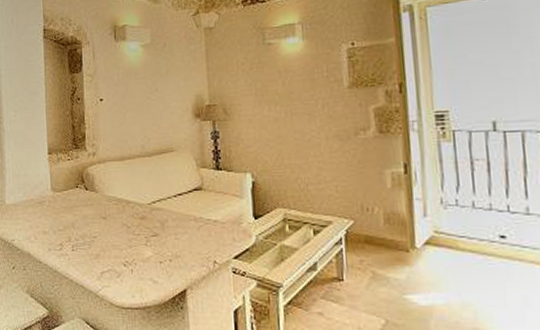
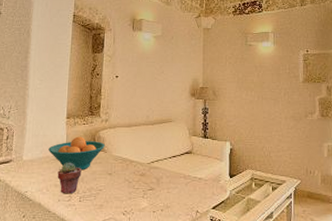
fruit bowl: none [32,174,95,215] -> present [48,136,105,170]
potted succulent: none [44,205,72,242] -> present [57,162,82,194]

